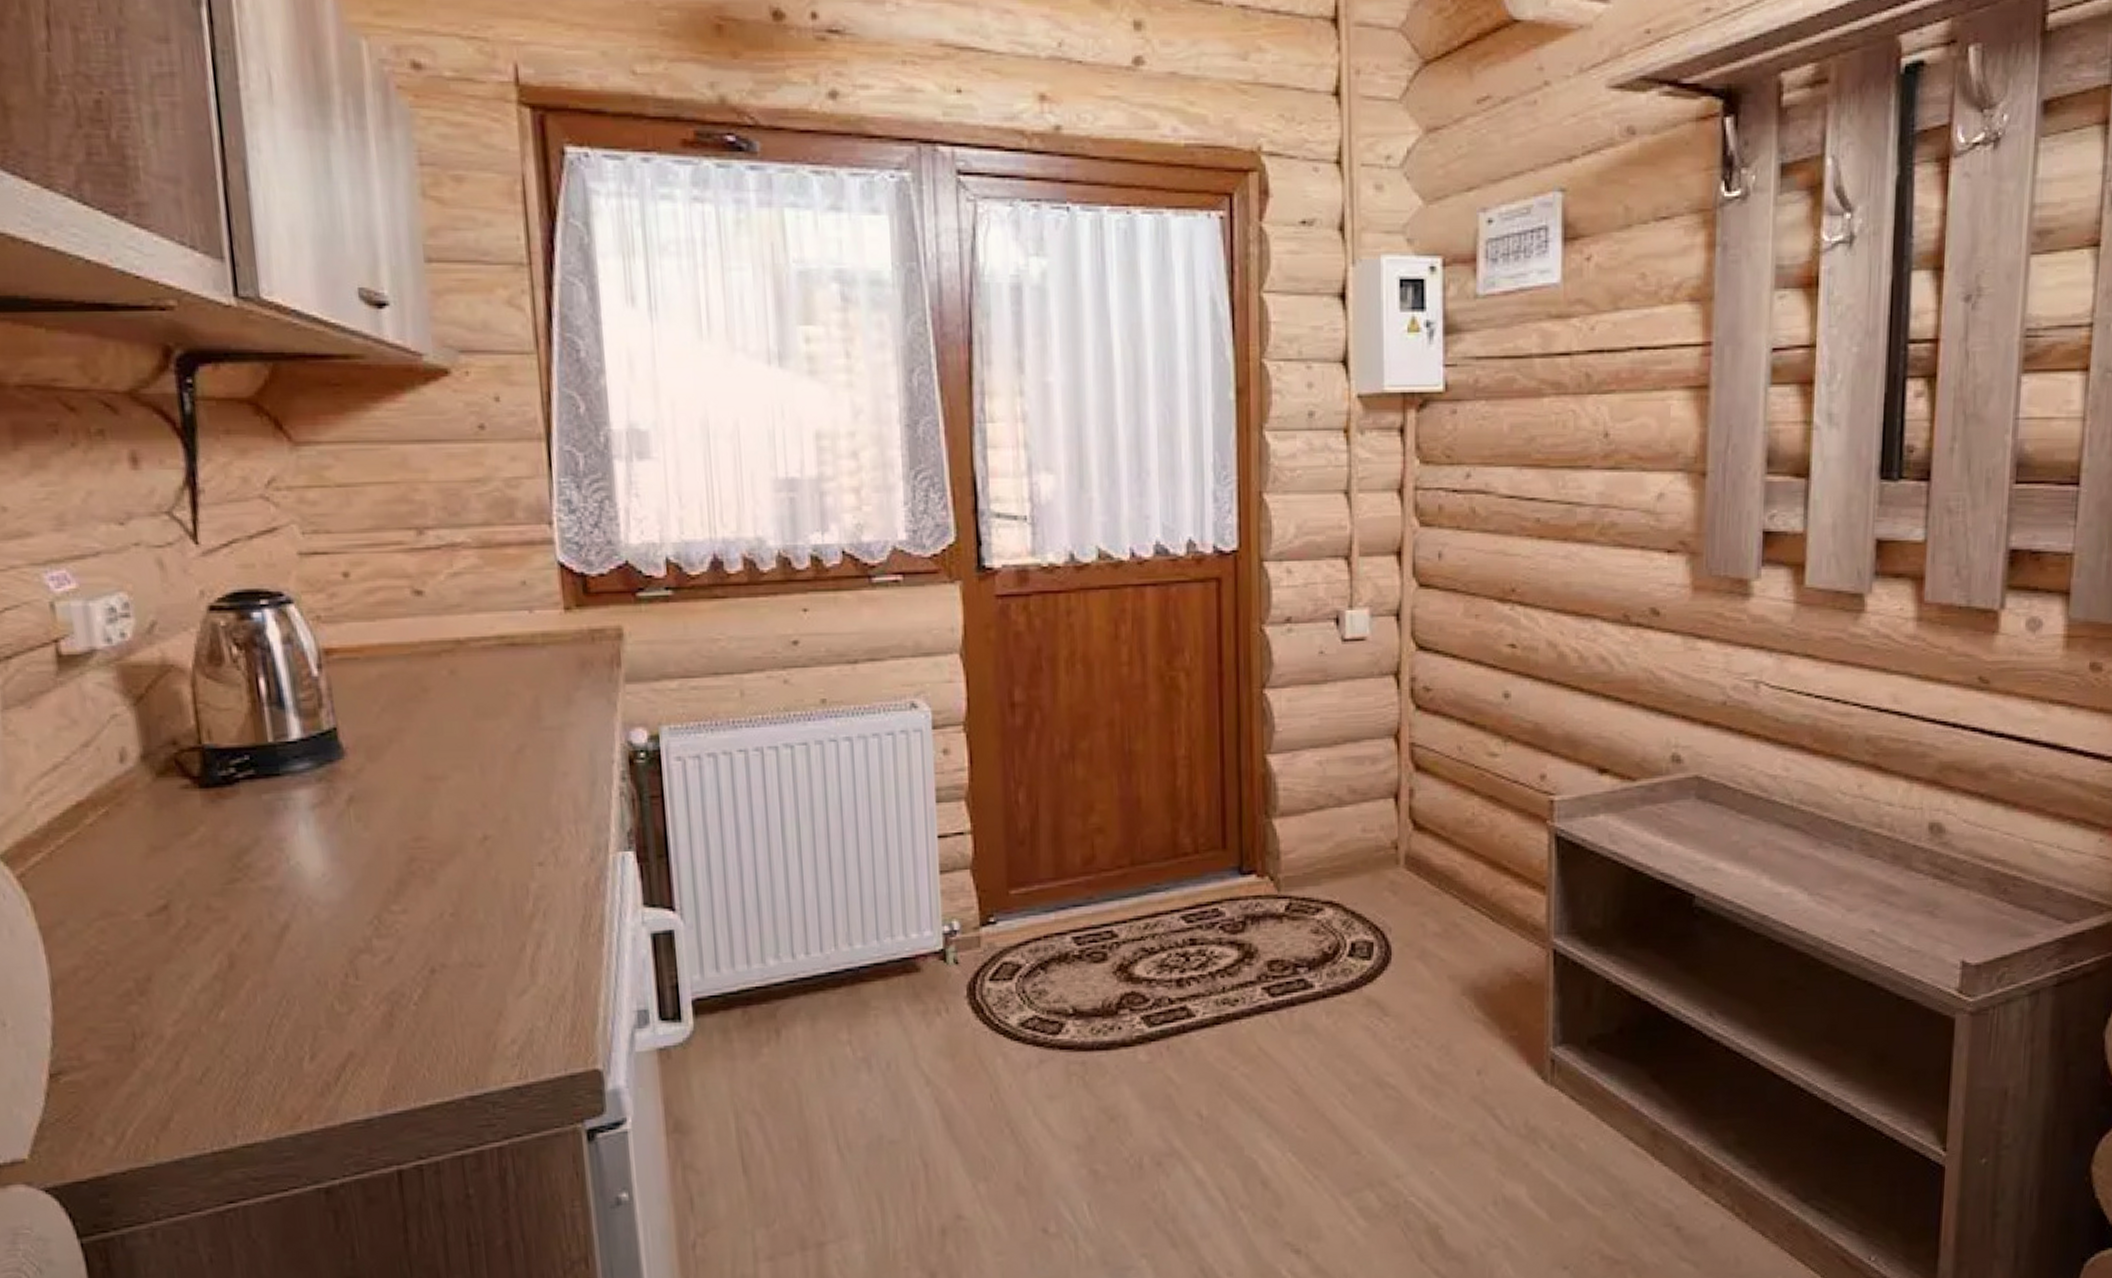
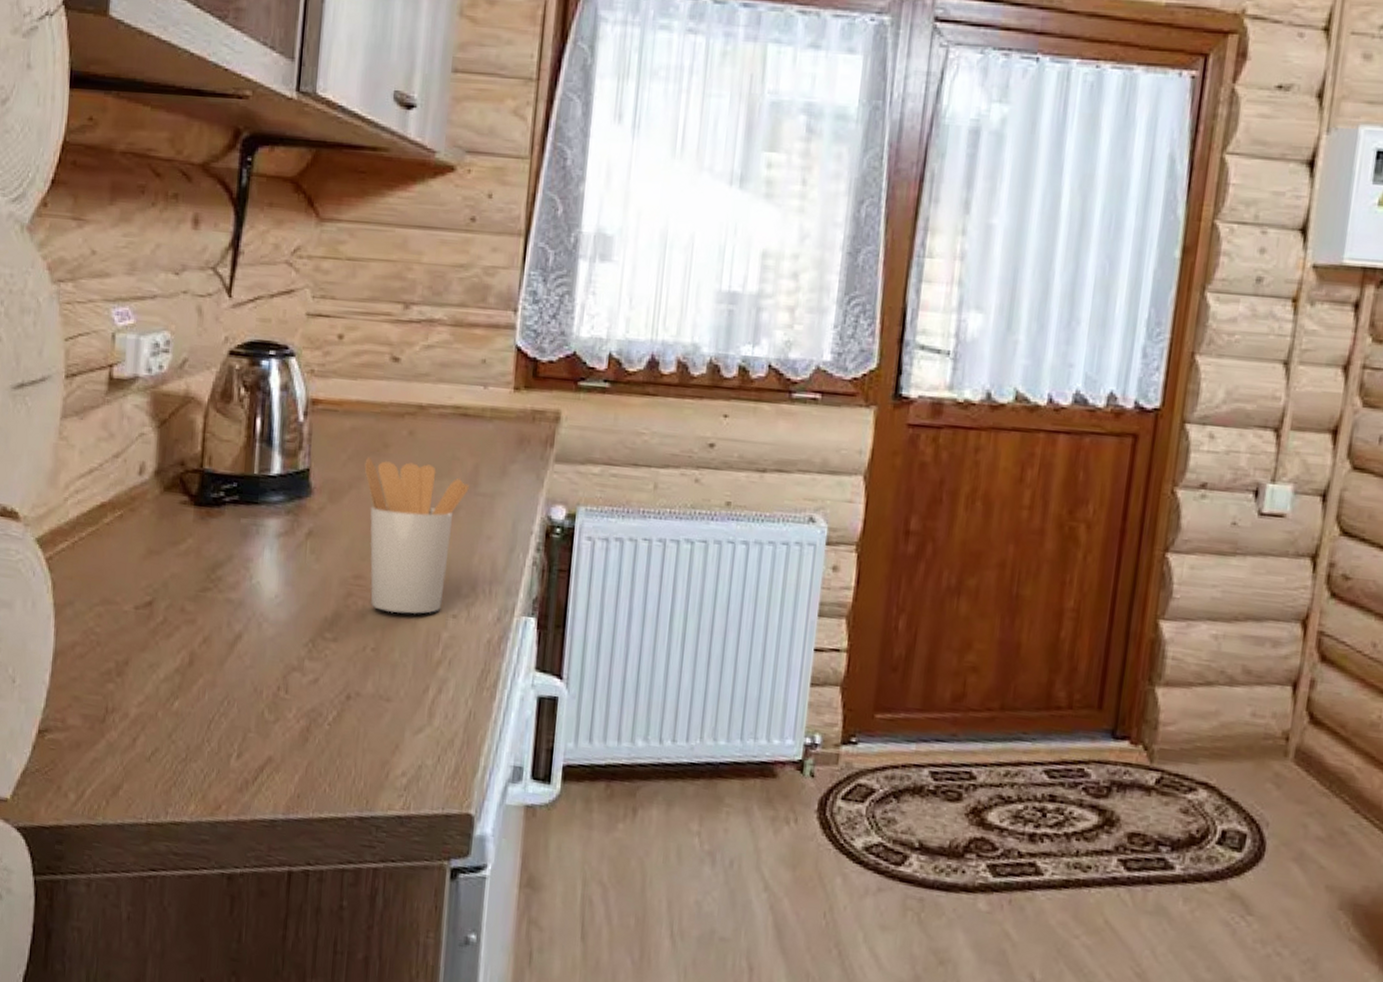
utensil holder: none [403,704,532,872] -> present [364,456,469,614]

